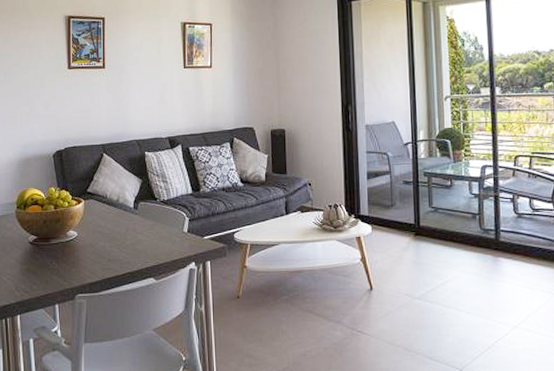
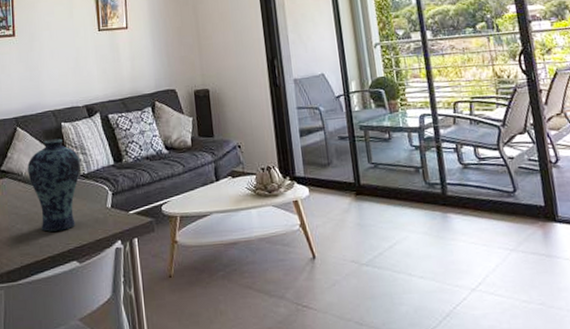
vase: none [112,166,162,250] -> present [27,138,81,232]

